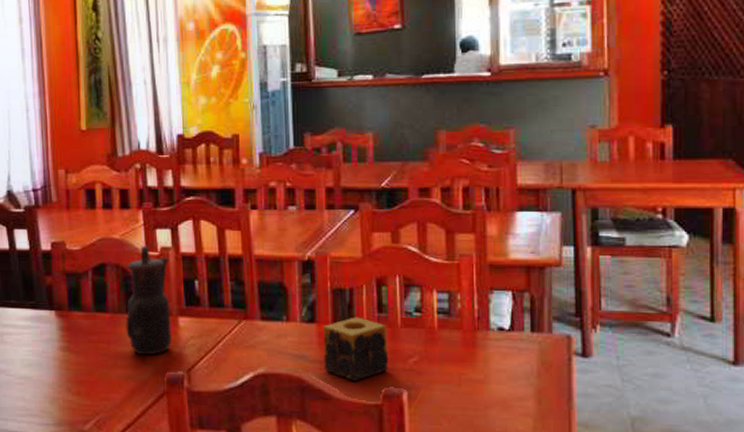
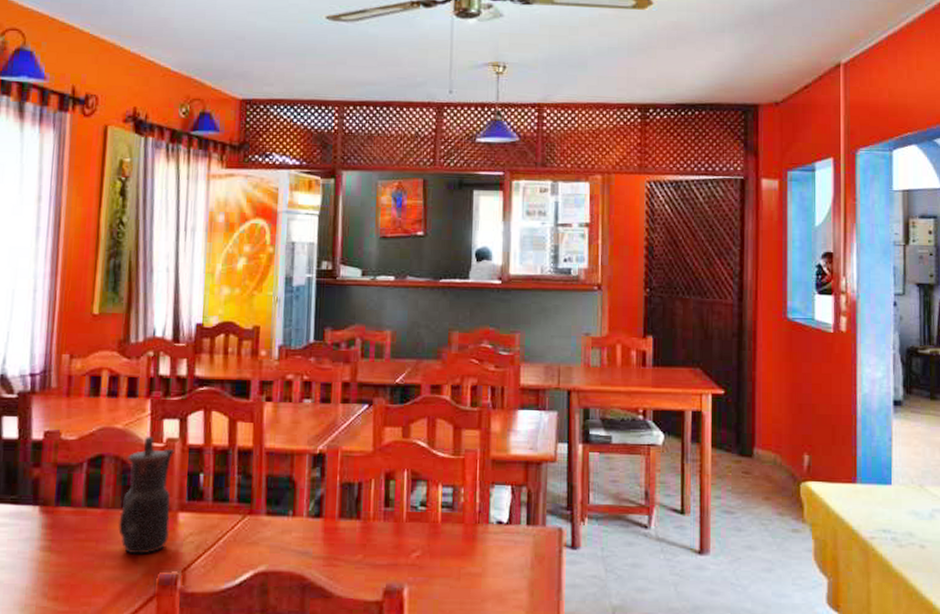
candle: present [322,317,389,382] -> none [327,511,393,578]

